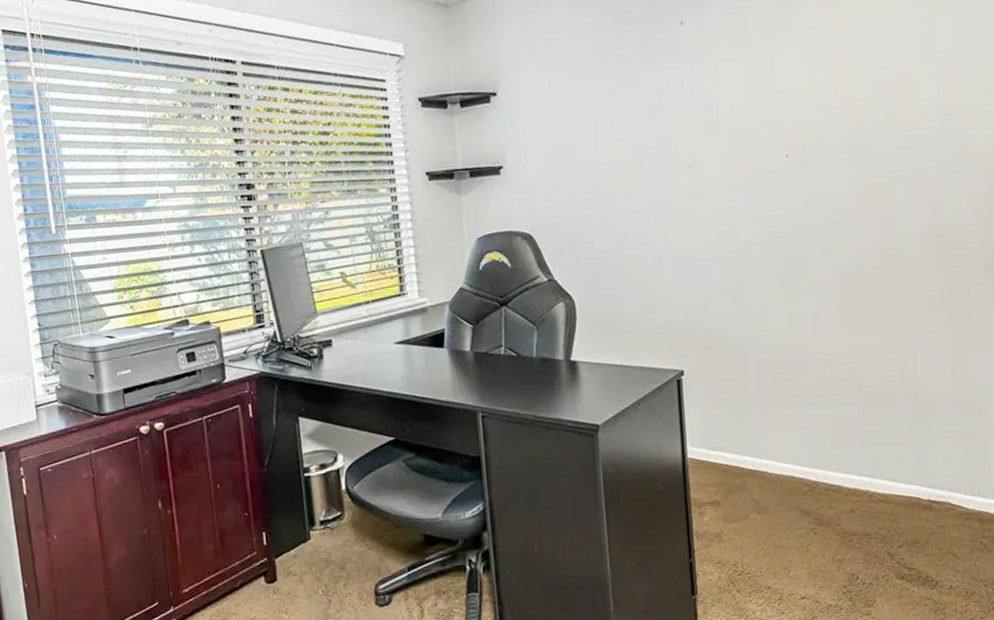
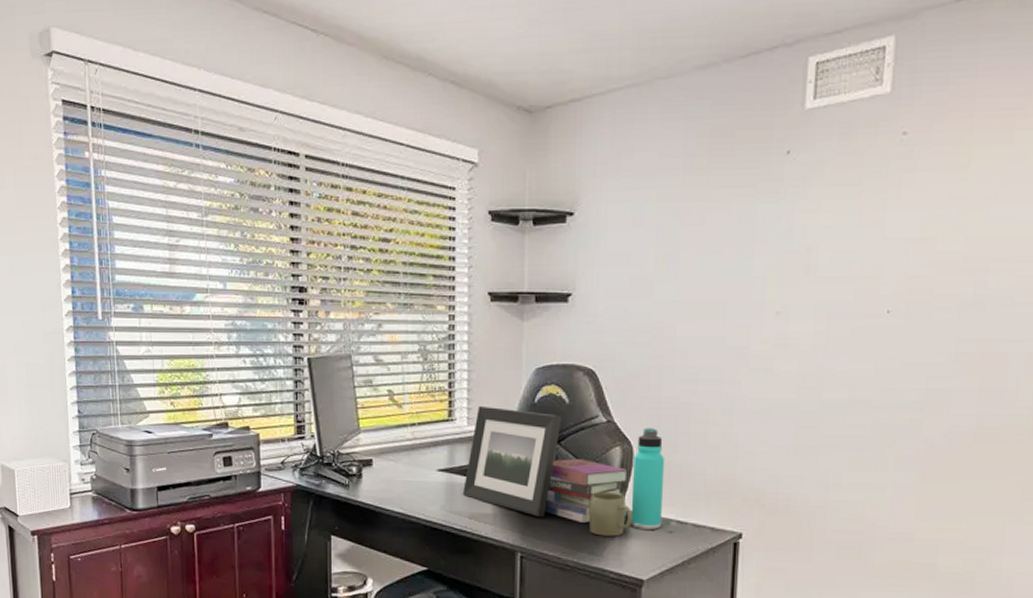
picture frame: none [420,277,507,377] -> present [462,405,562,517]
books: none [499,317,576,378] -> present [544,459,628,523]
mug: none [540,346,582,388] -> present [588,492,632,537]
thermos bottle: none [577,282,609,377] -> present [630,428,665,530]

